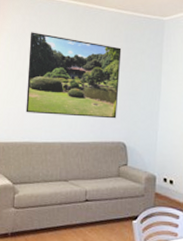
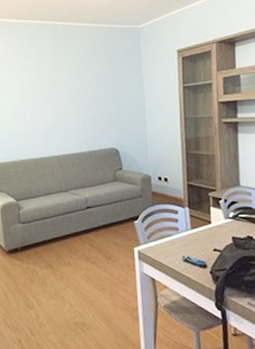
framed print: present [26,32,122,119] -> none [14,55,106,132]

